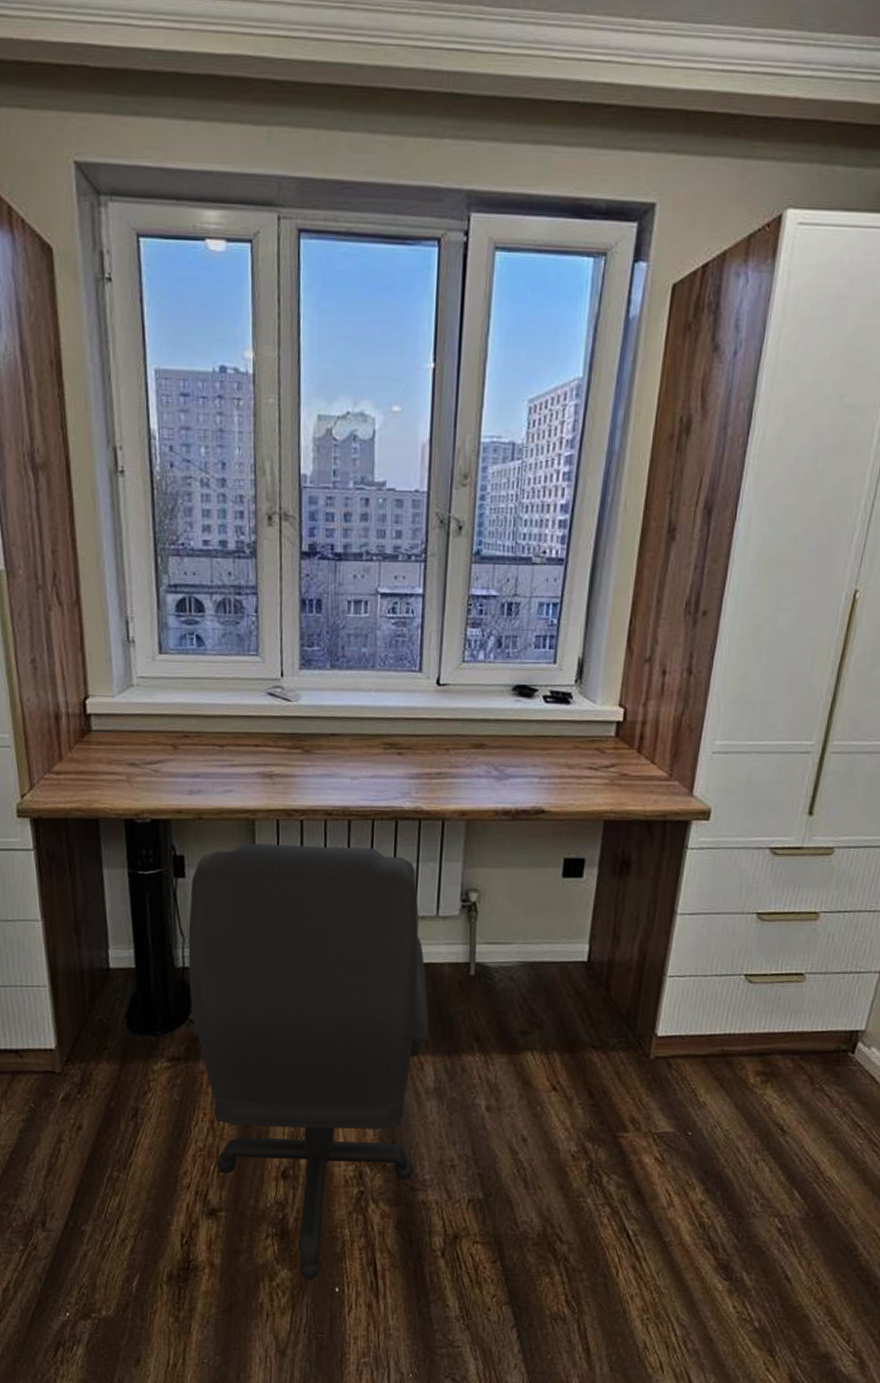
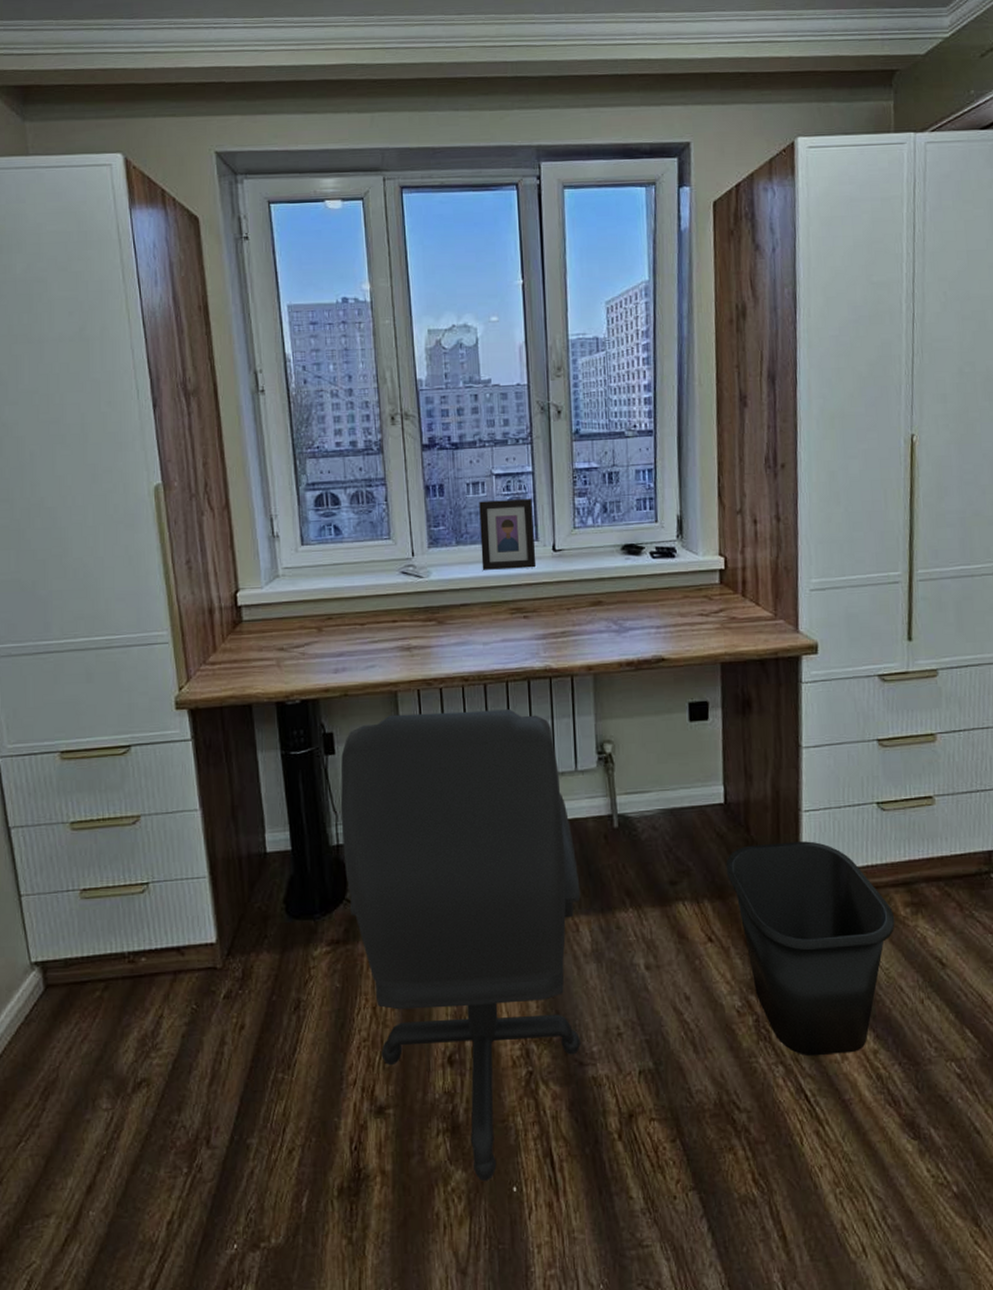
picture frame: none [357,622,419,702] -> present [479,499,537,570]
waste bin: none [579,1004,744,1202] -> present [726,841,895,1057]

